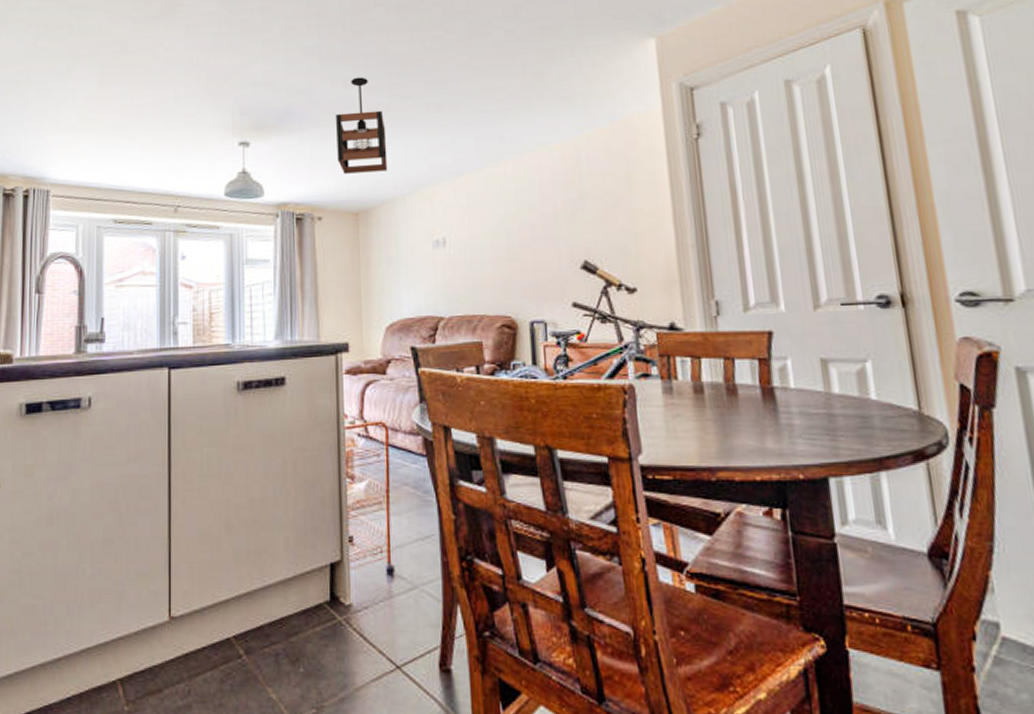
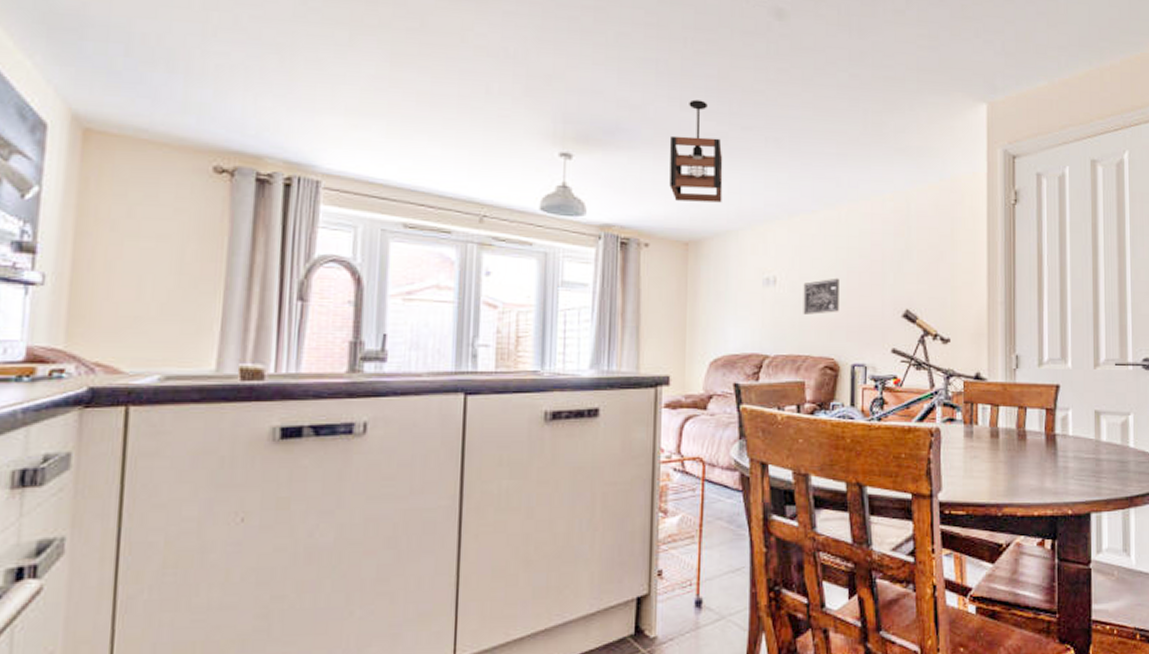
wall art: none [473,234,512,273] -> present [803,278,839,315]

